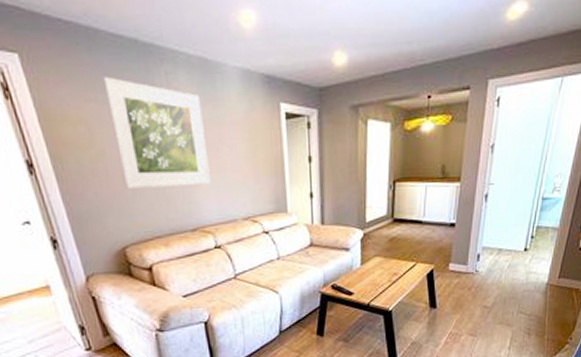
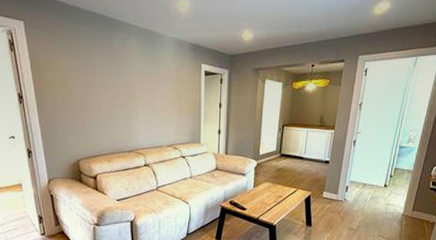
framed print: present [103,76,210,189] -> none [78,39,146,119]

